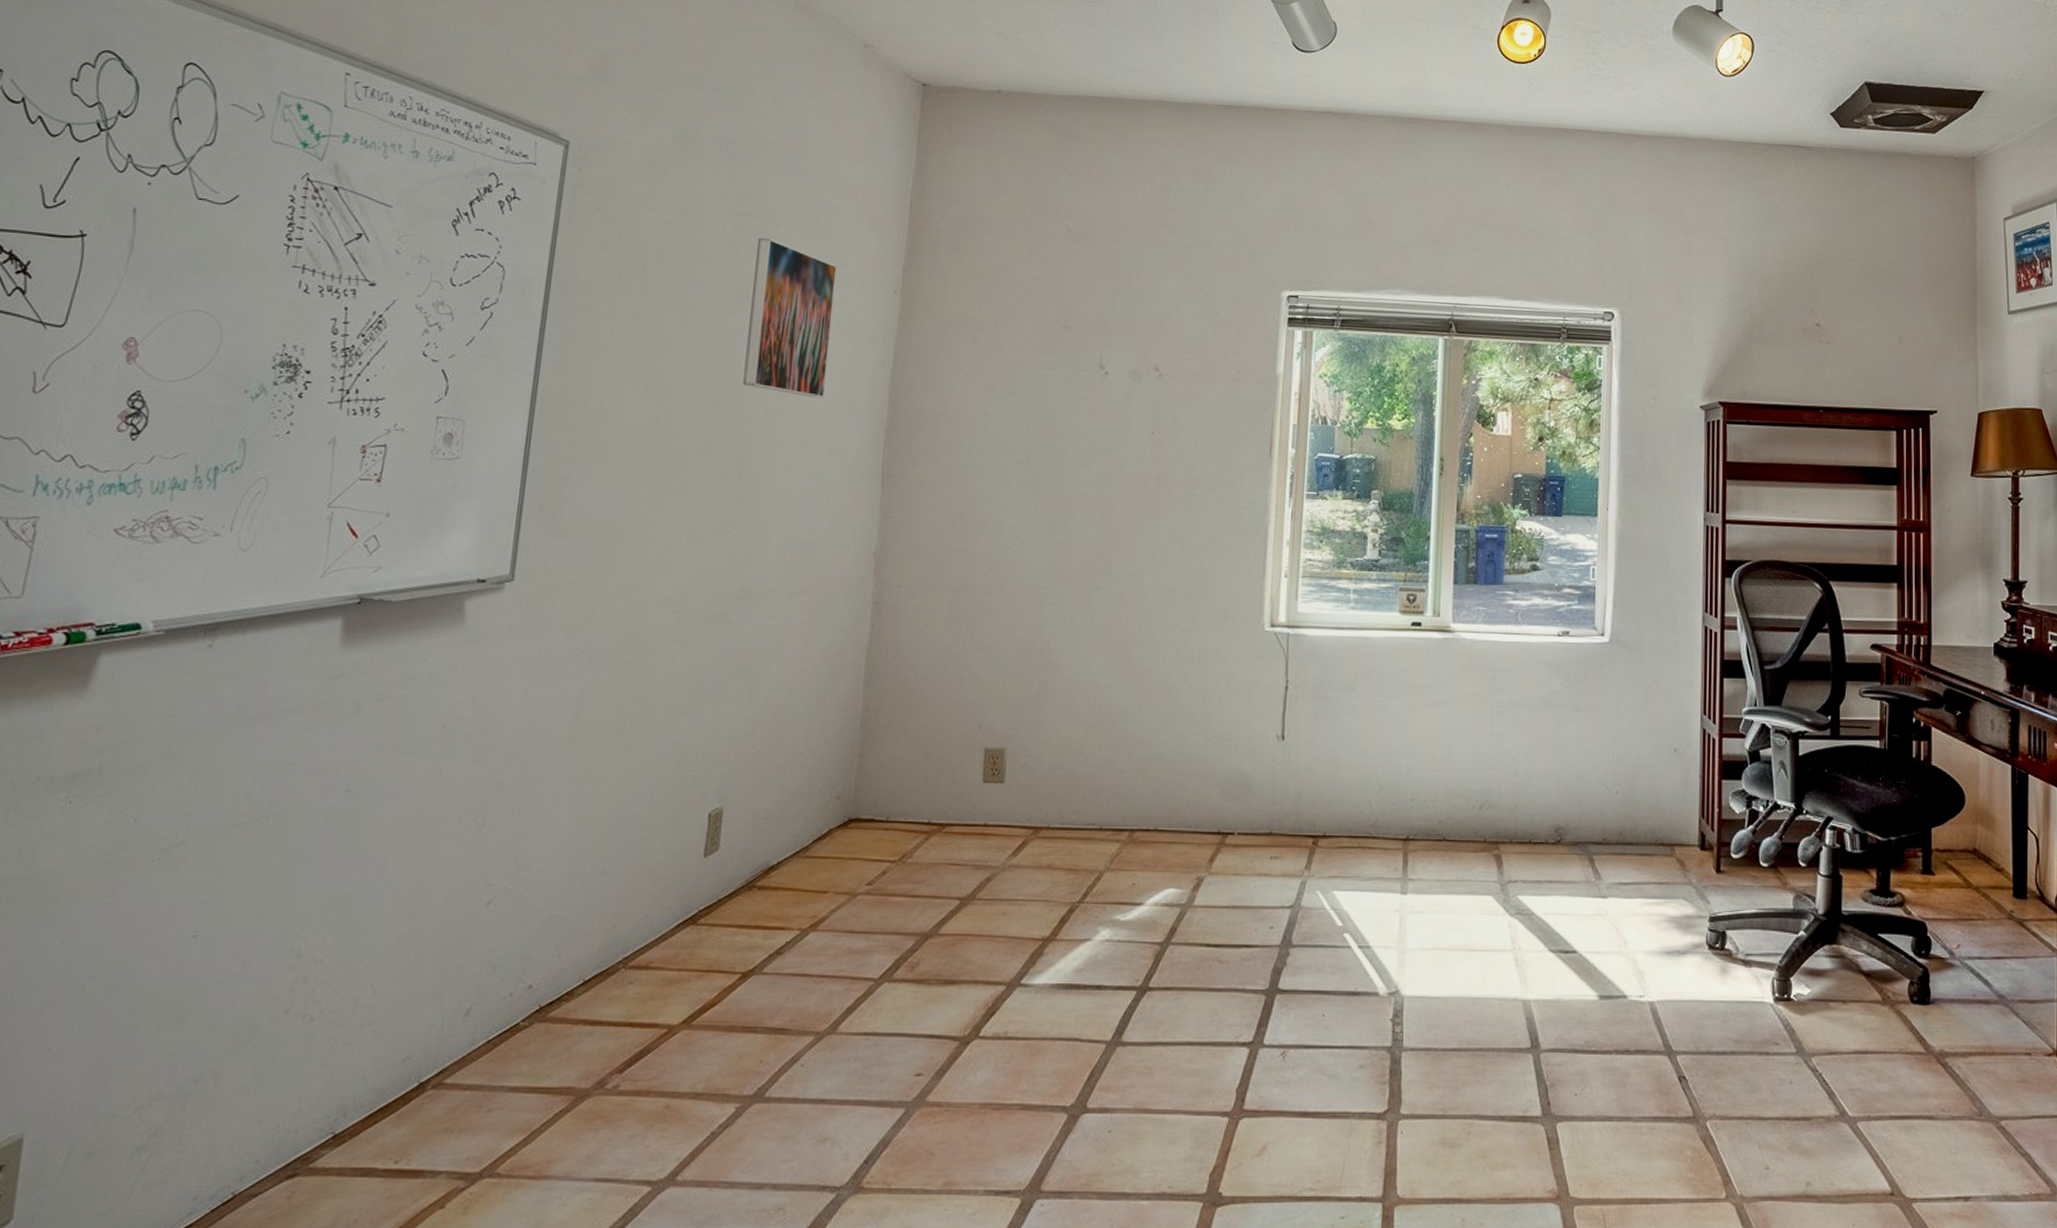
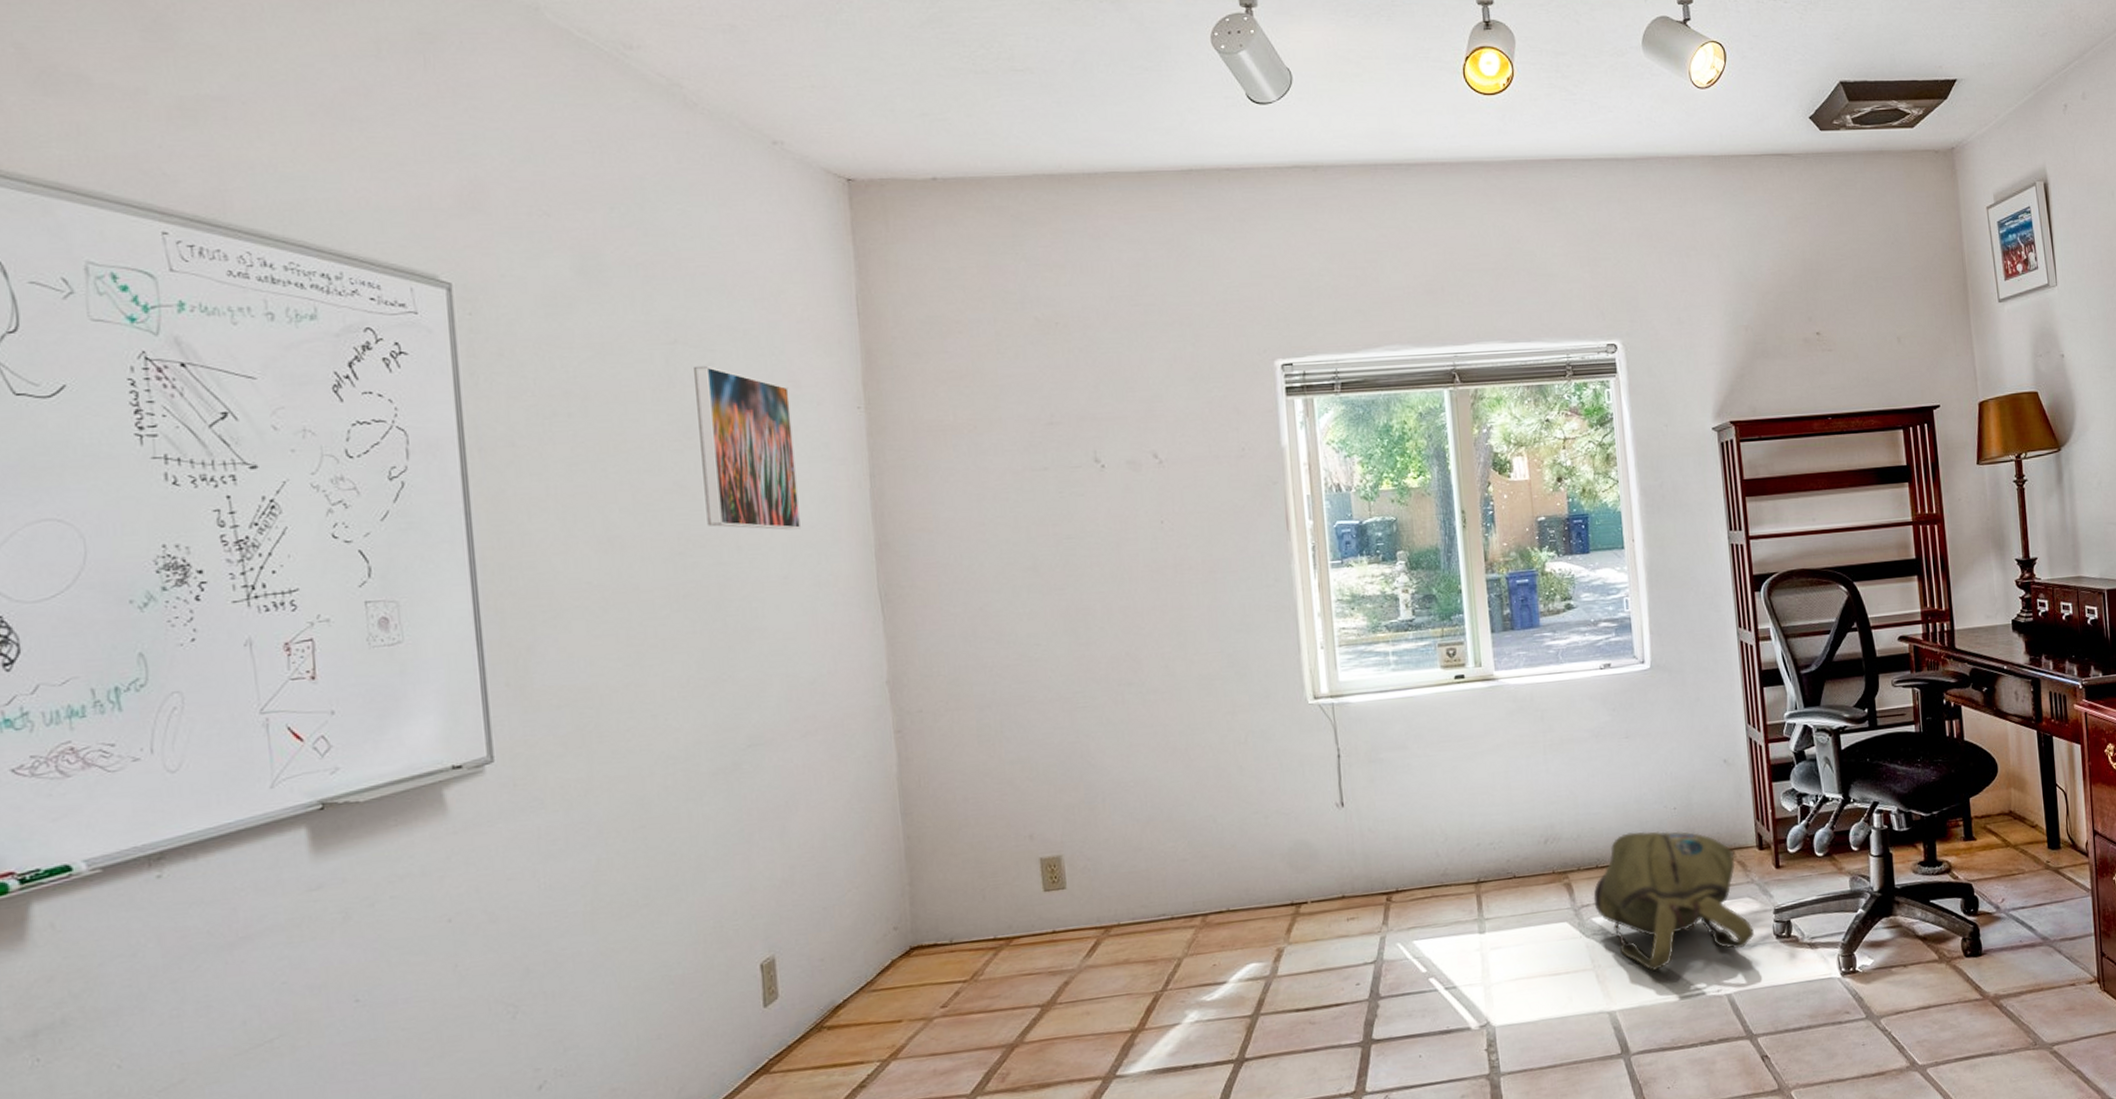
backpack: none [1522,811,1686,963] -> present [1593,831,1754,971]

